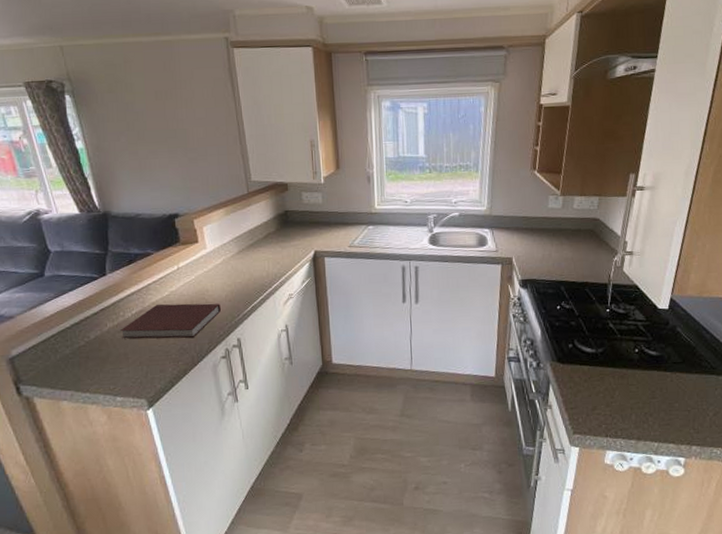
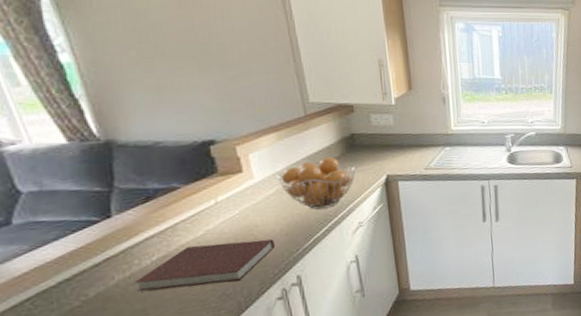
fruit basket: none [225,232,288,280] -> present [278,157,356,210]

